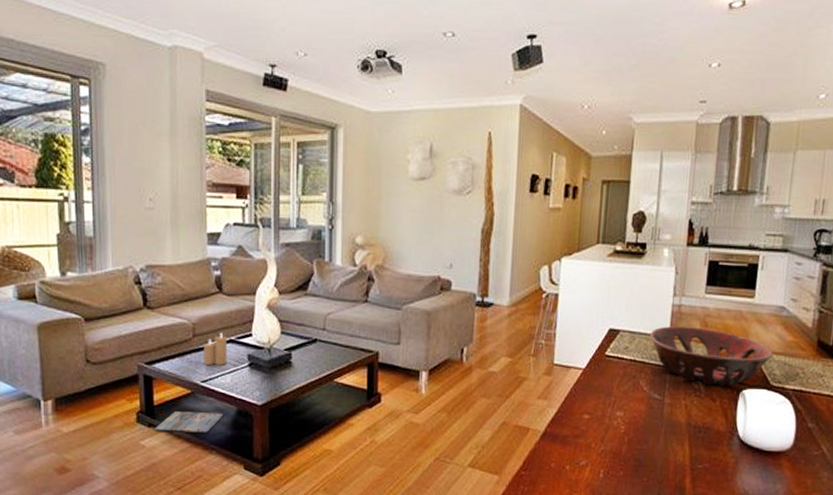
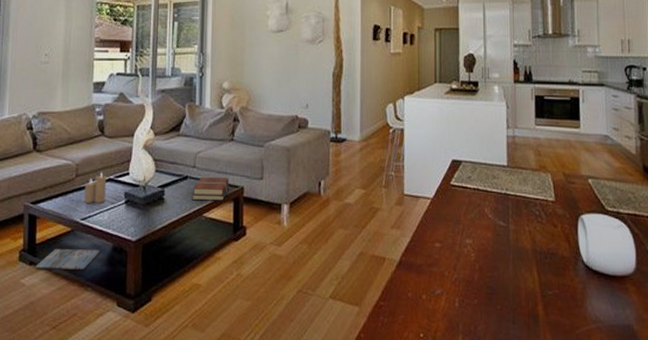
books: none [322,341,363,366] -> present [192,177,230,201]
decorative bowl: present [649,325,773,386] -> none [489,155,604,211]

